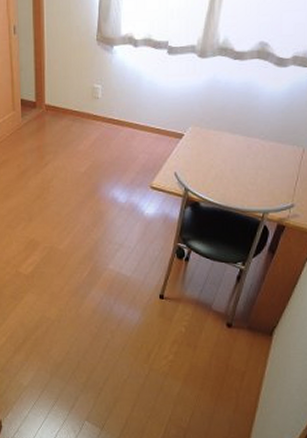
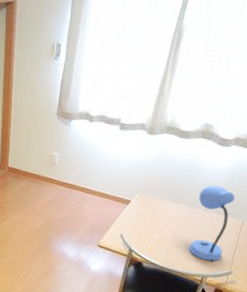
desk lamp: none [248,110,295,196] -> present [189,185,235,262]

